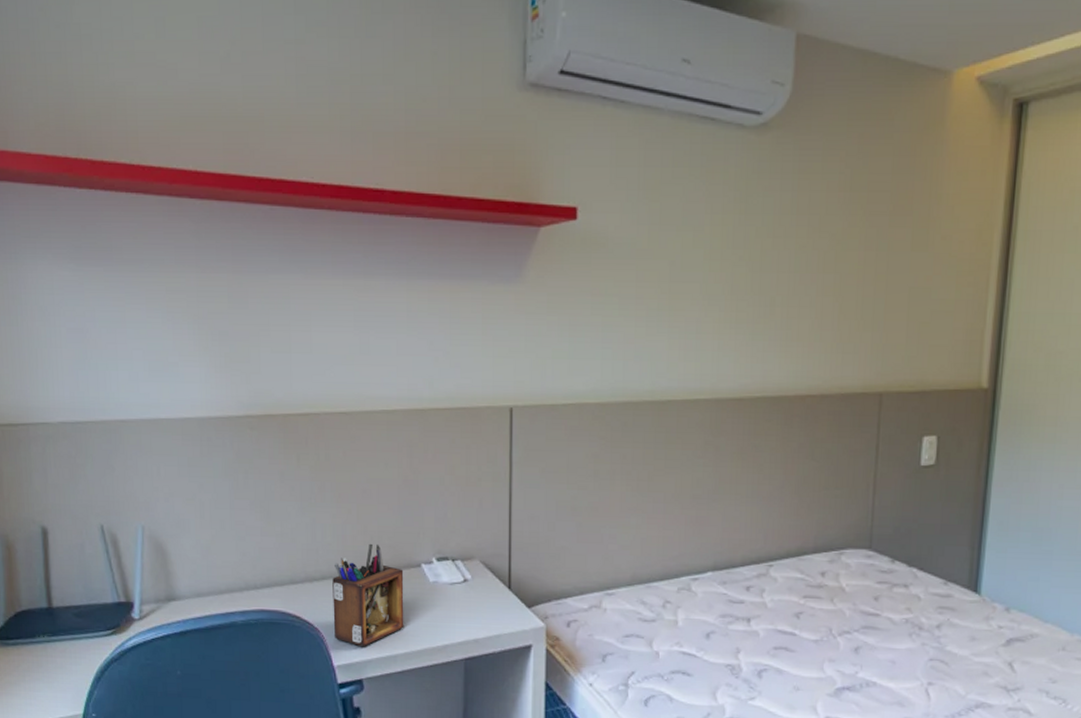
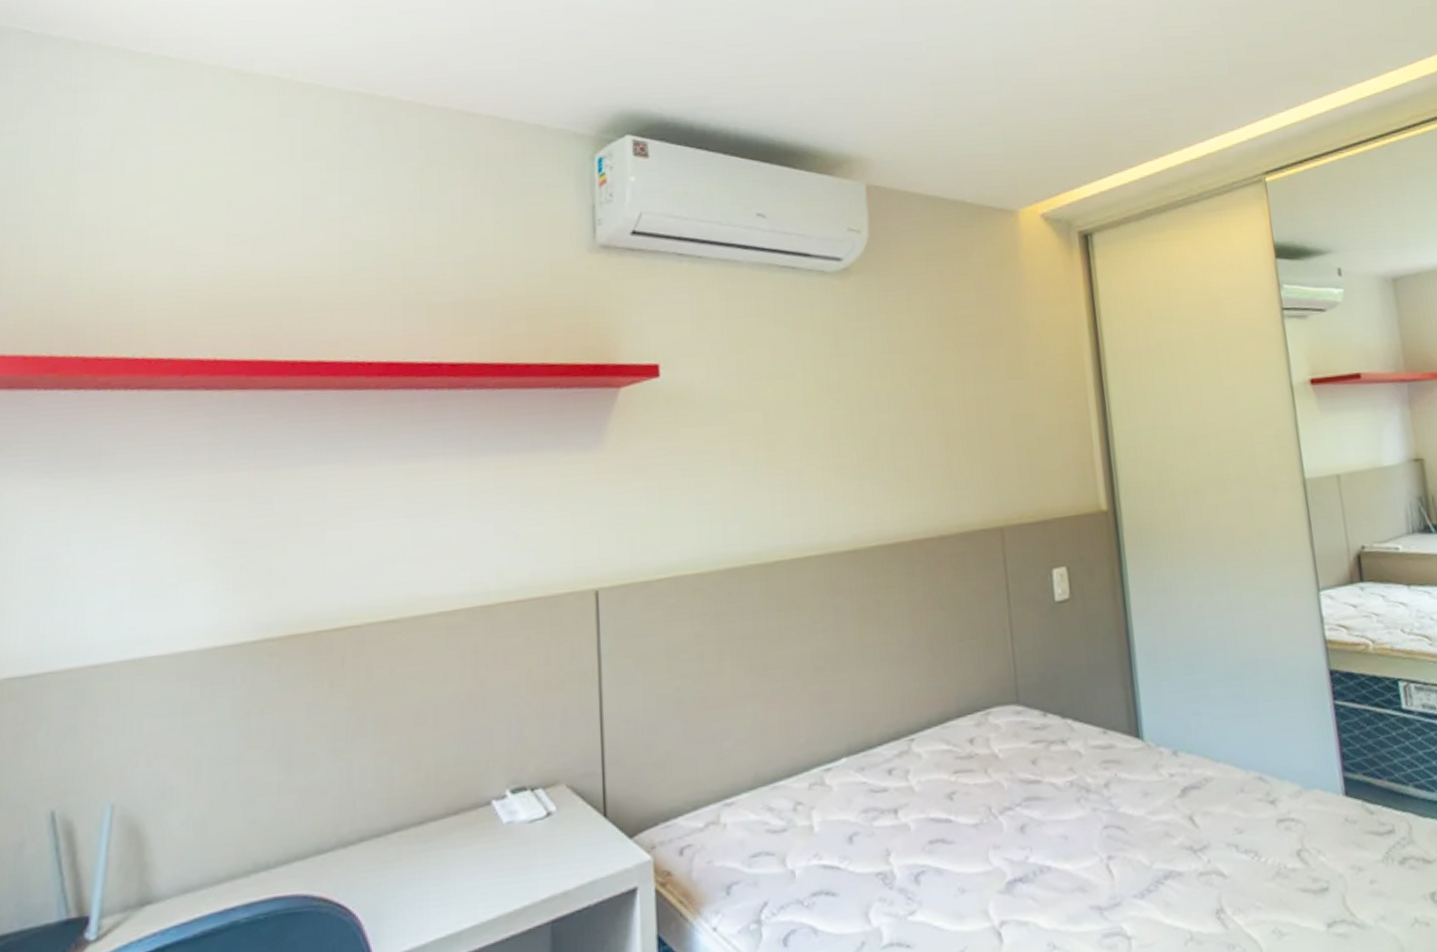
desk organizer: present [332,543,404,647] -> none [374,782,470,928]

